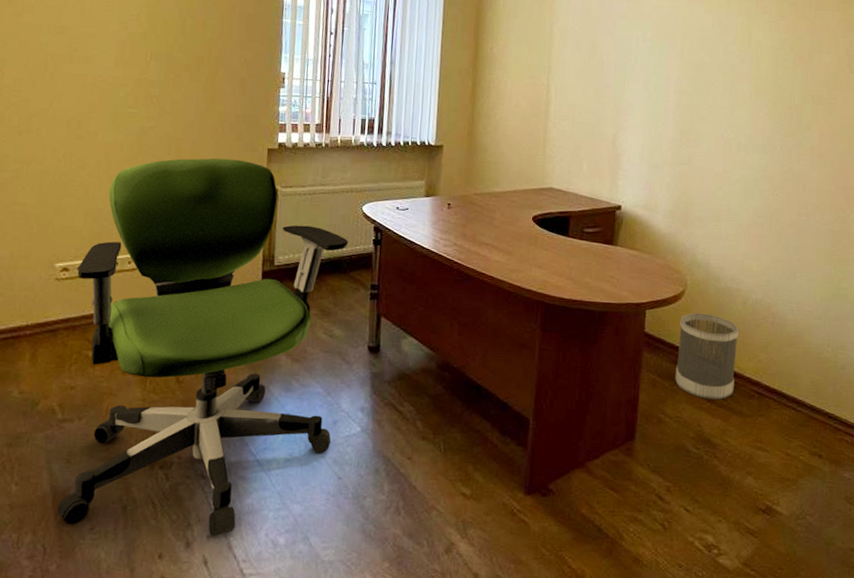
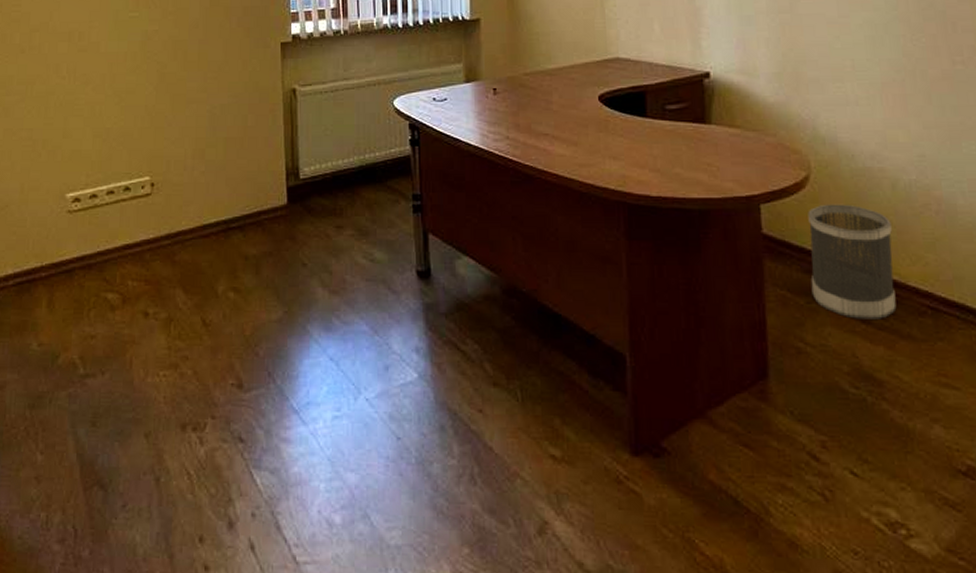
office chair: present [57,158,349,537] -> none [86,58,385,515]

